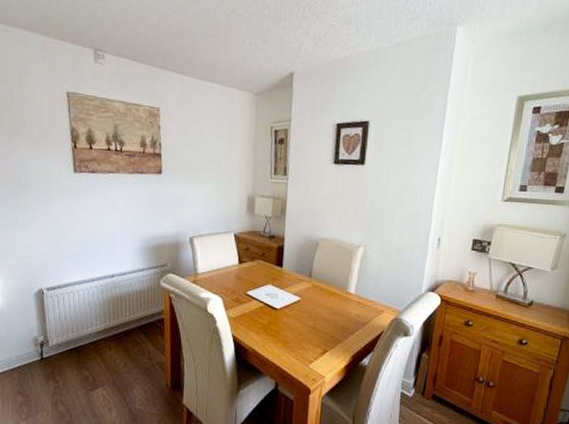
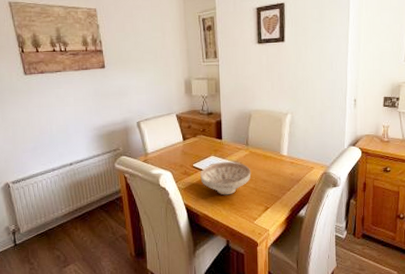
decorative bowl: none [253,292,312,331] -> present [200,162,251,195]

